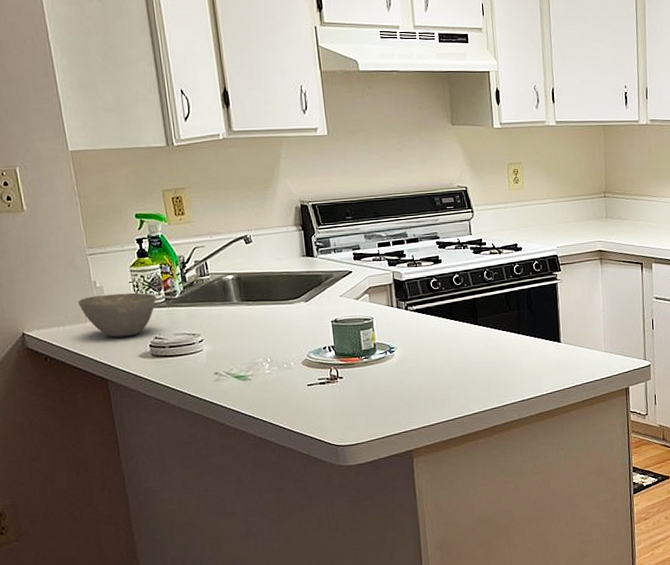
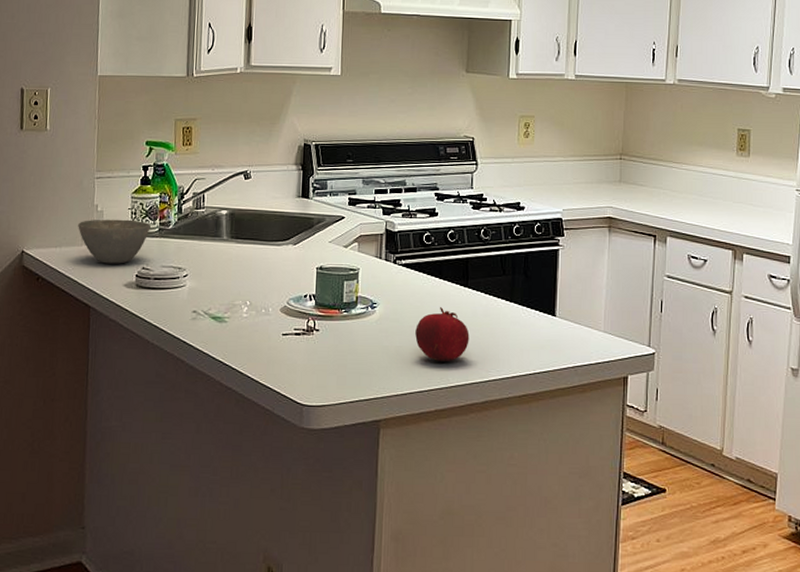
fruit: none [434,345,485,394] -> present [415,307,470,362]

